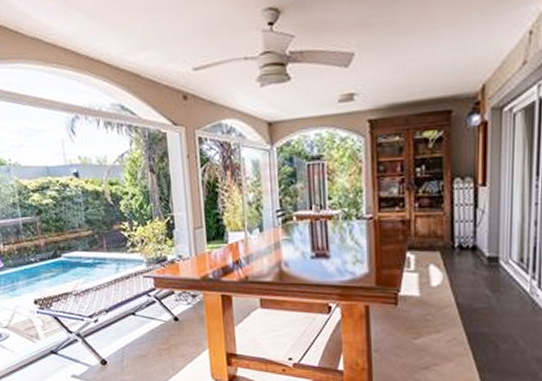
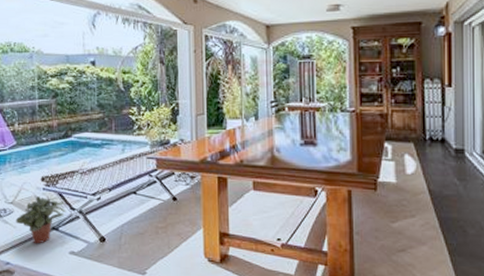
potted plant: none [12,320,63,368] -> present [15,196,66,244]

